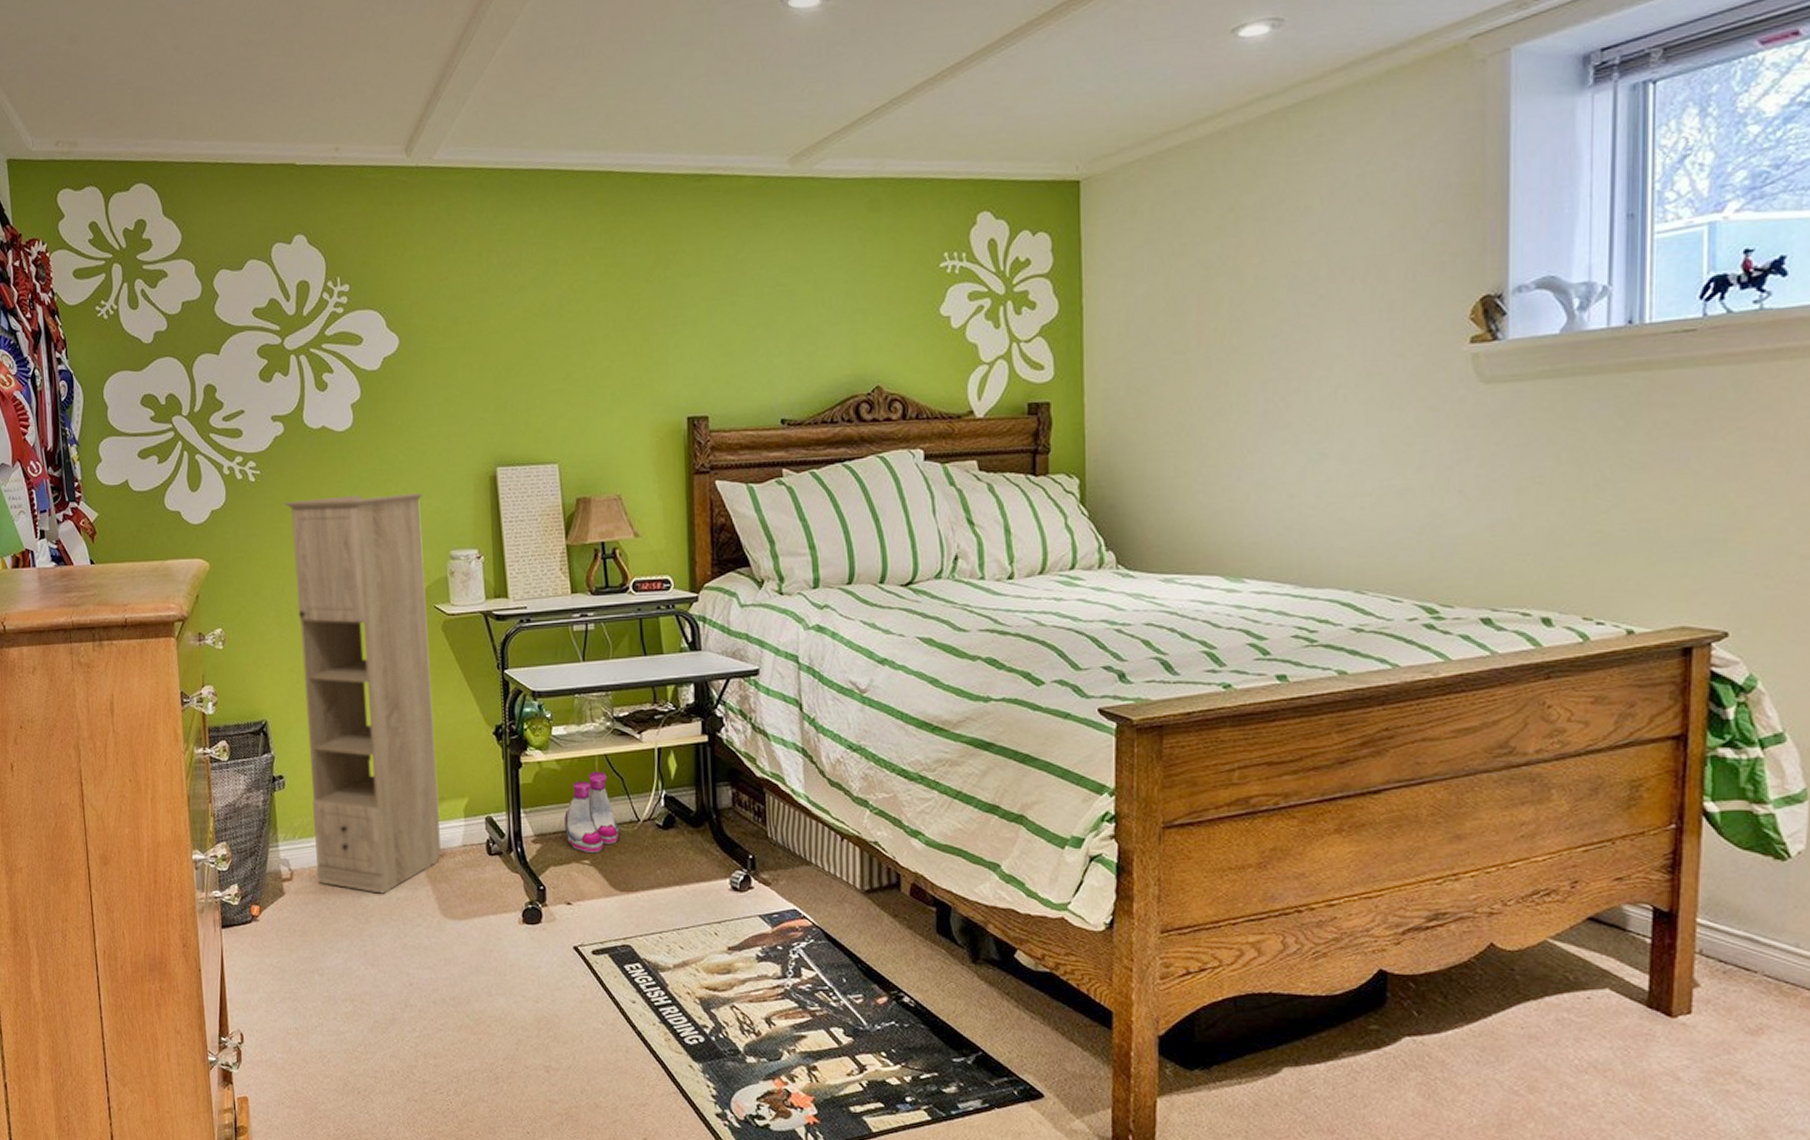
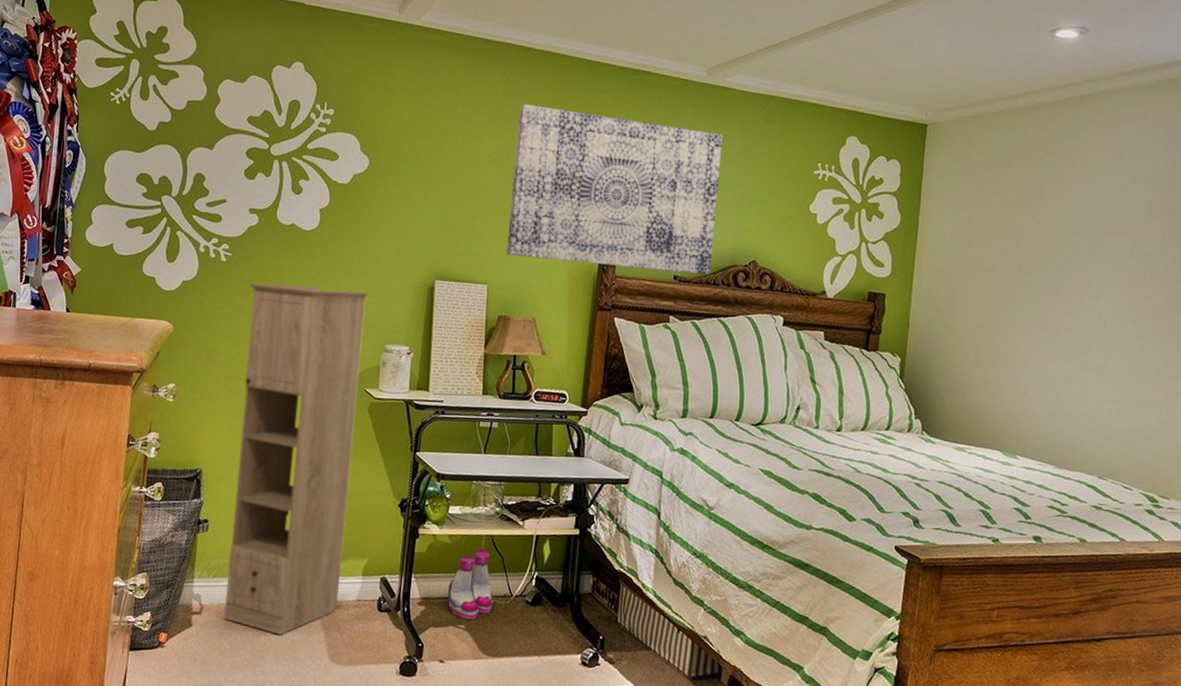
wall art: none [566,236,826,425] -> present [506,104,724,275]

